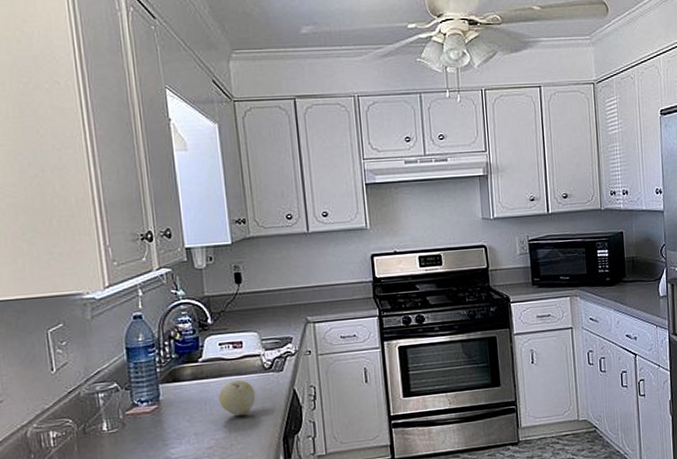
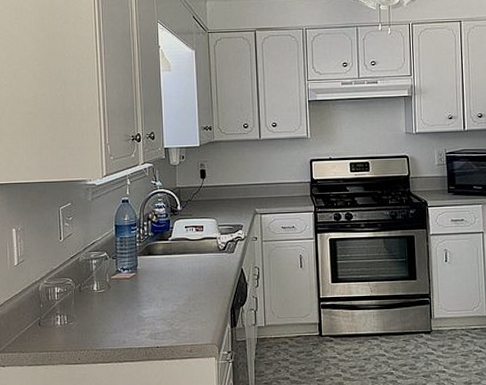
fruit: present [219,380,256,417] -> none [183,257,211,288]

